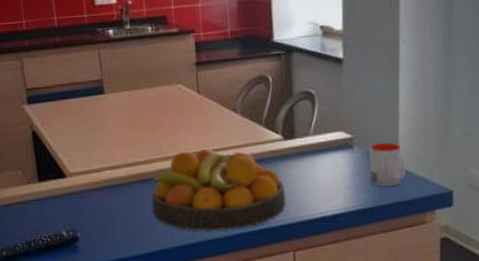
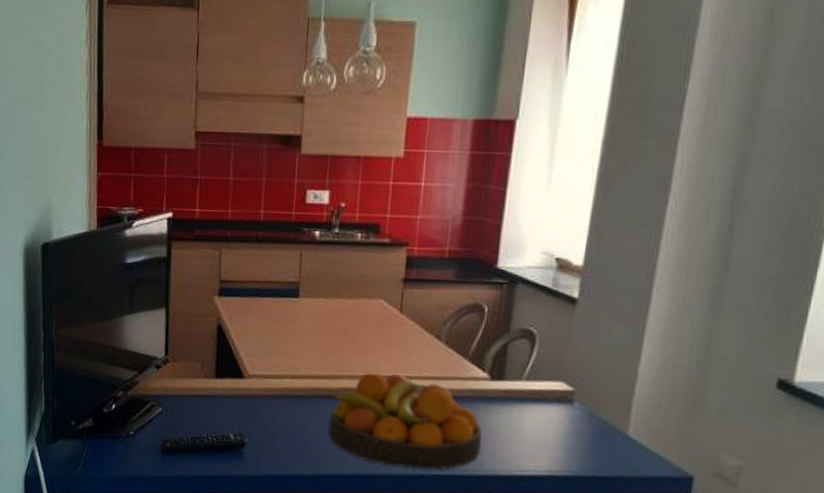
mug: present [369,142,406,187] -> none [588,403,638,457]

